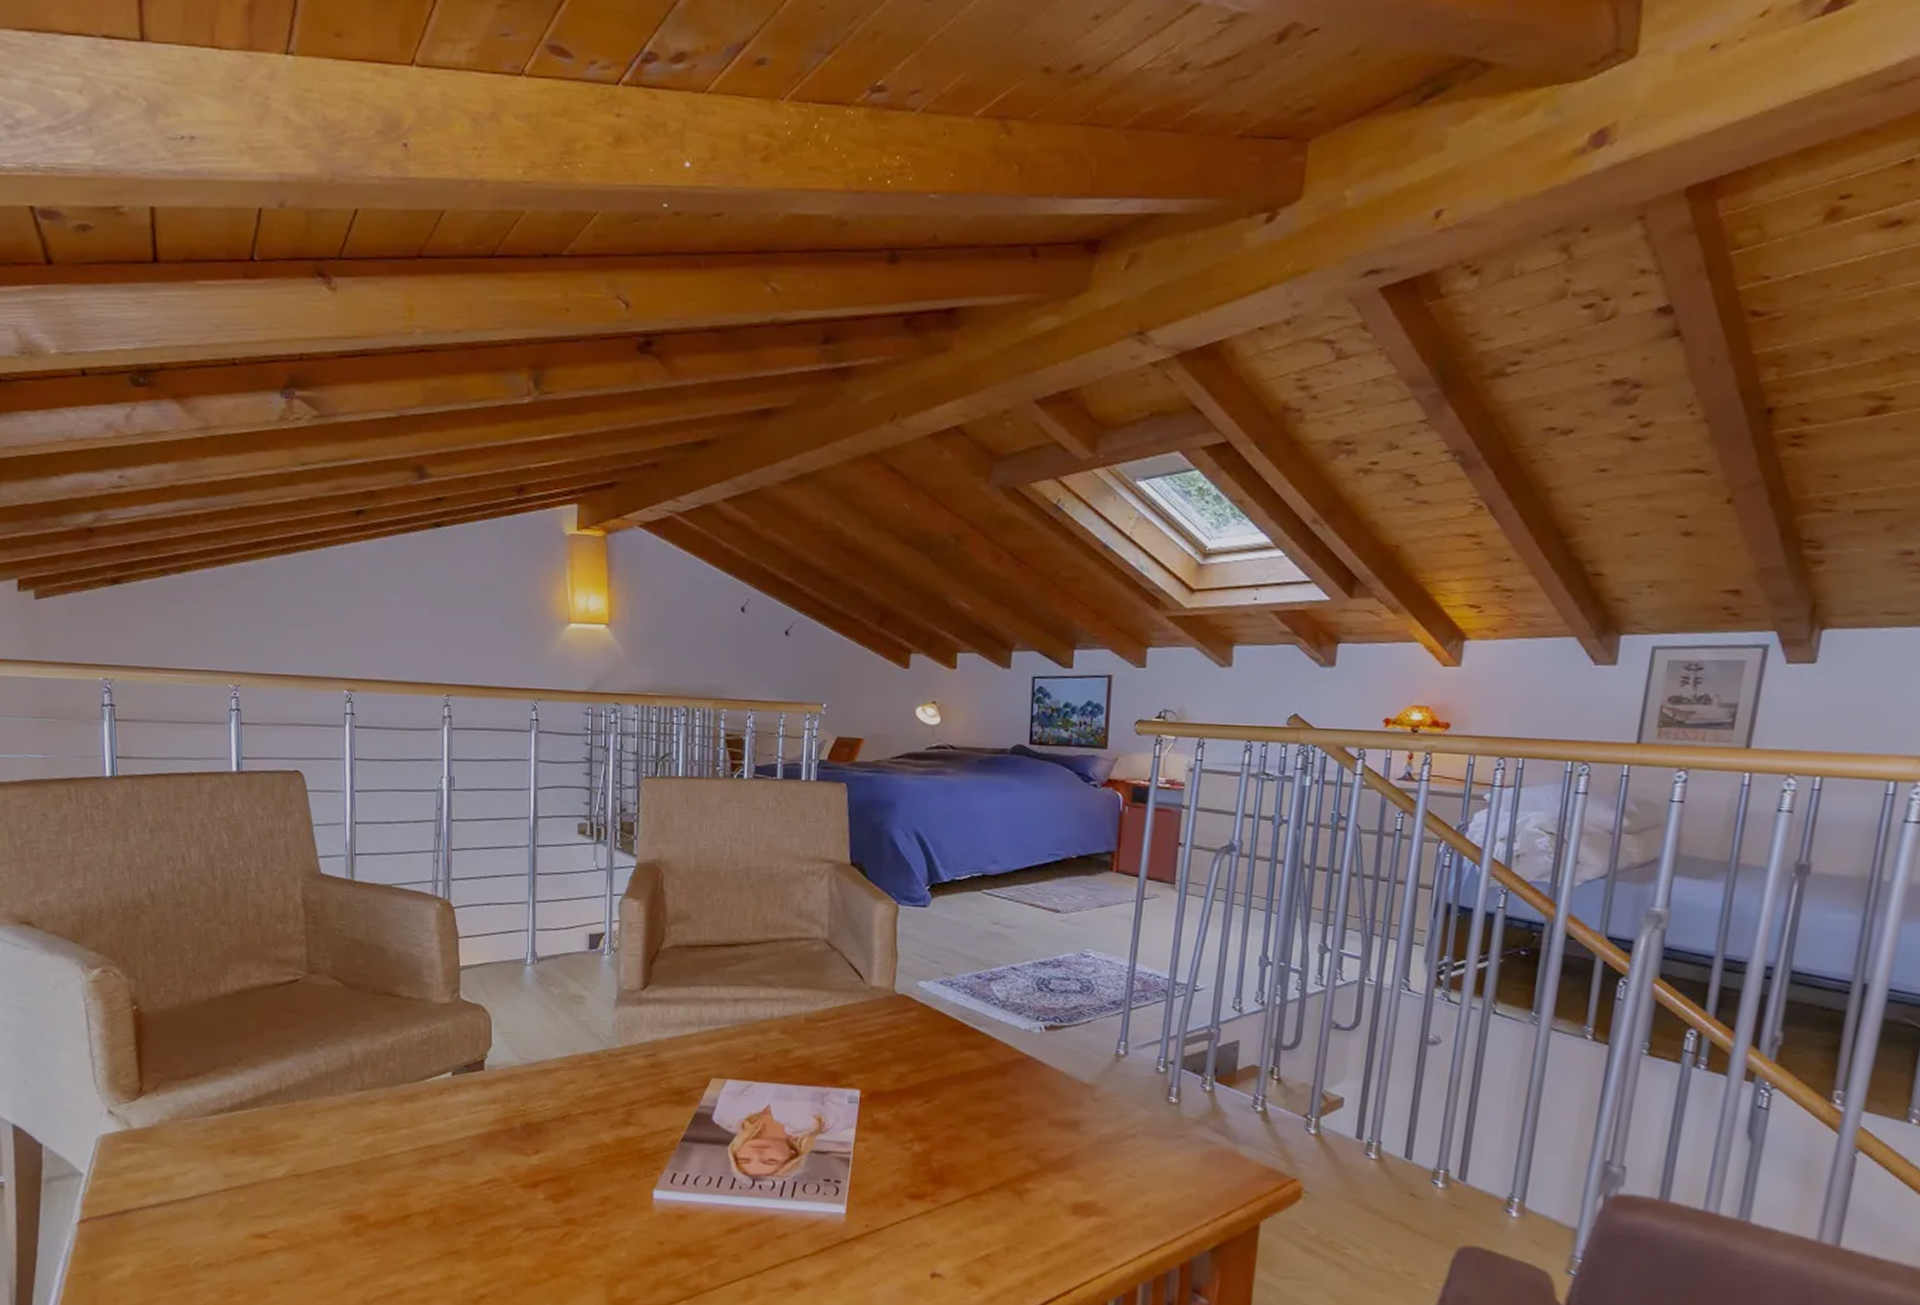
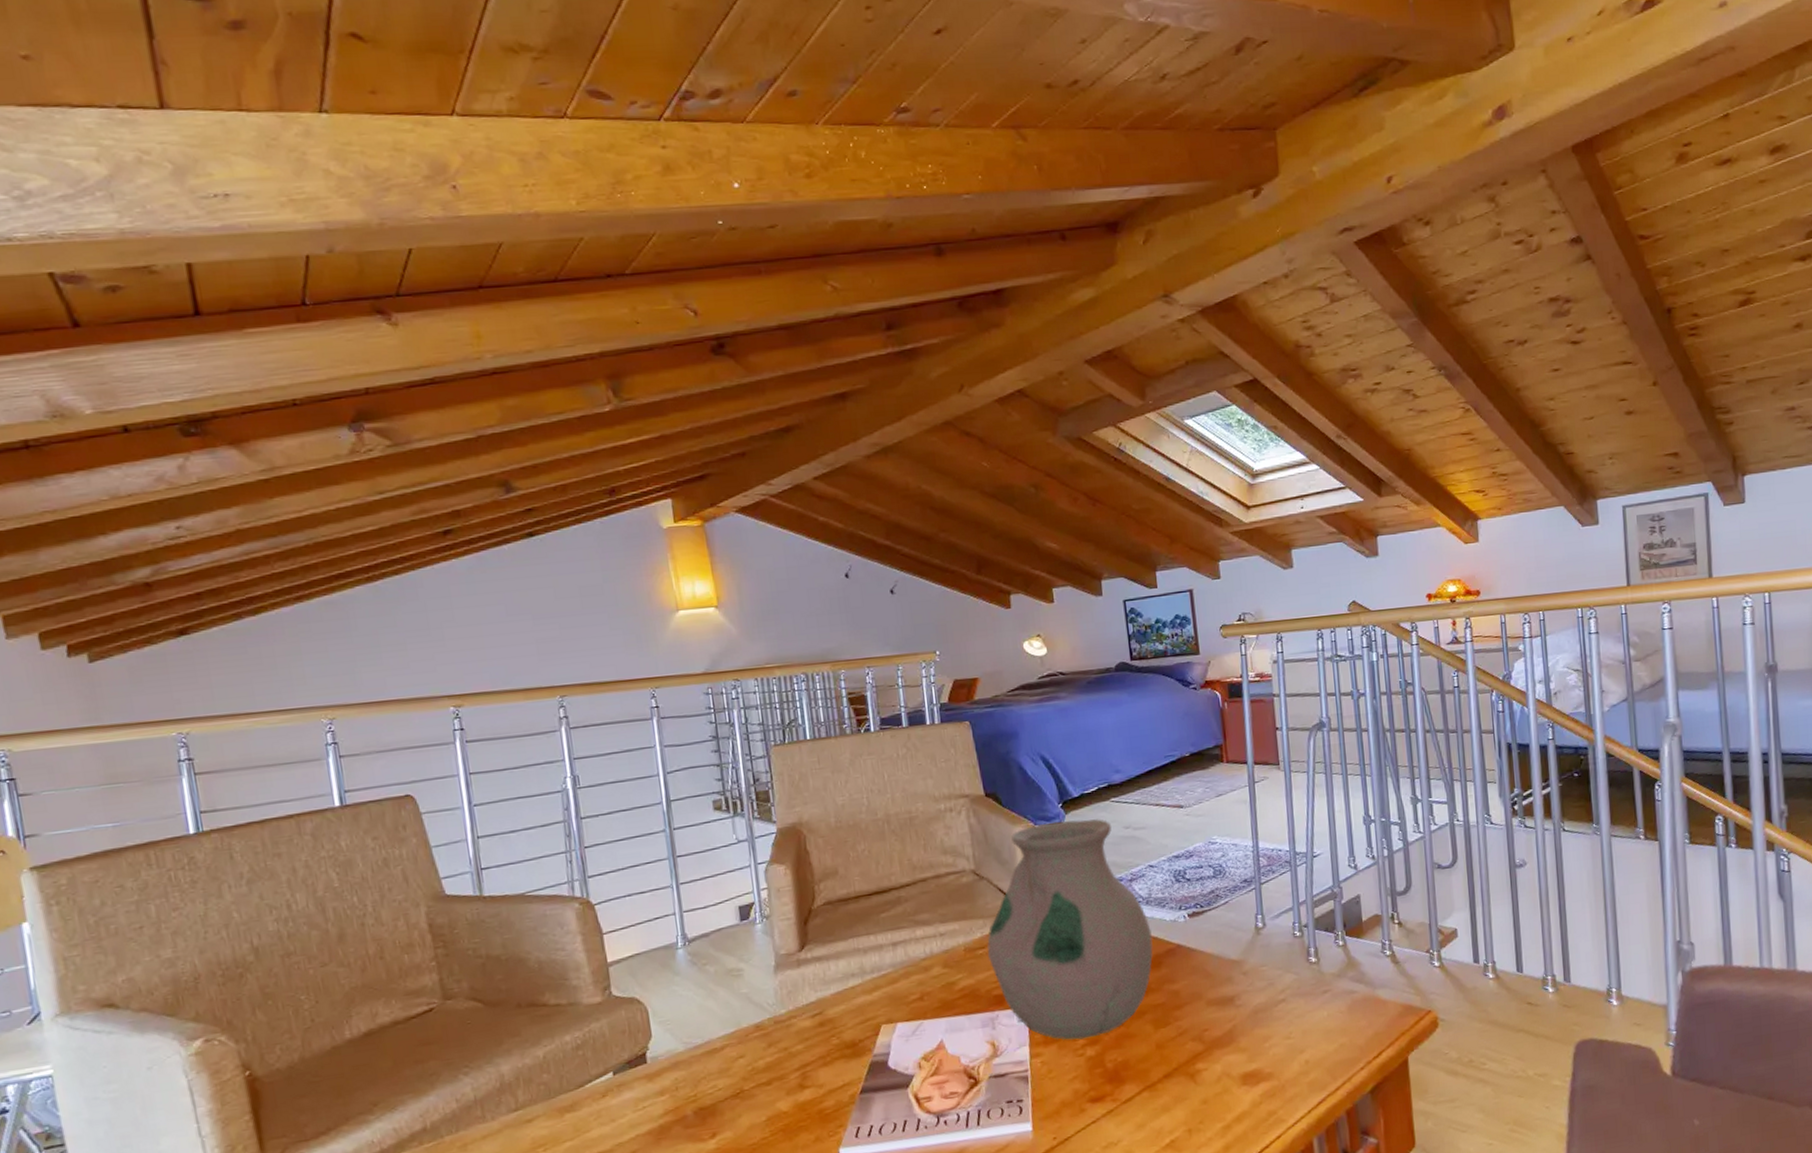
vase: none [827,904,1003,1134] -> present [987,819,1153,1040]

